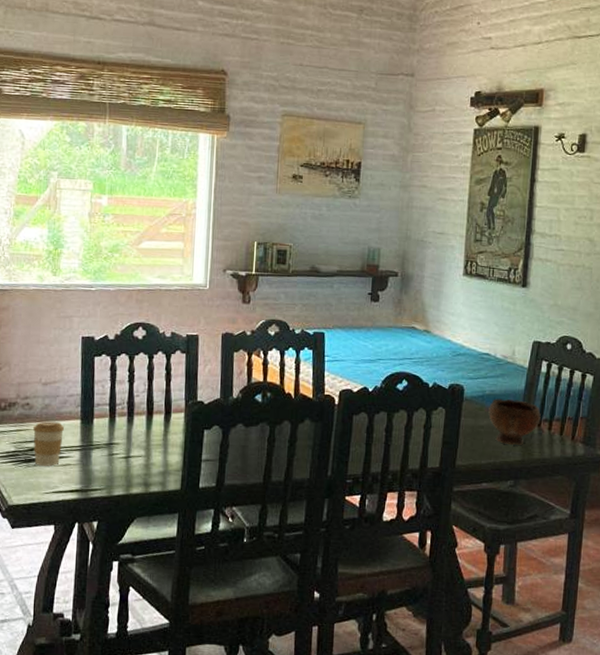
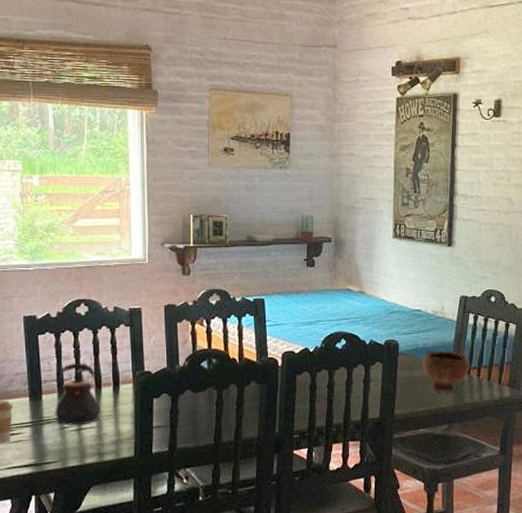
teapot: none [104,388,151,453] -> present [55,363,101,426]

